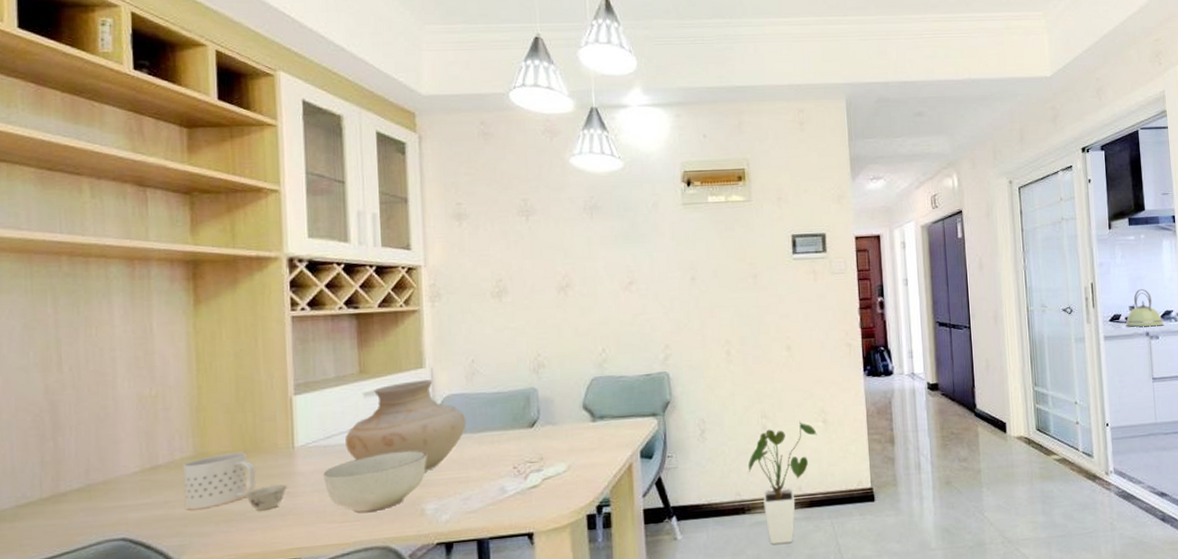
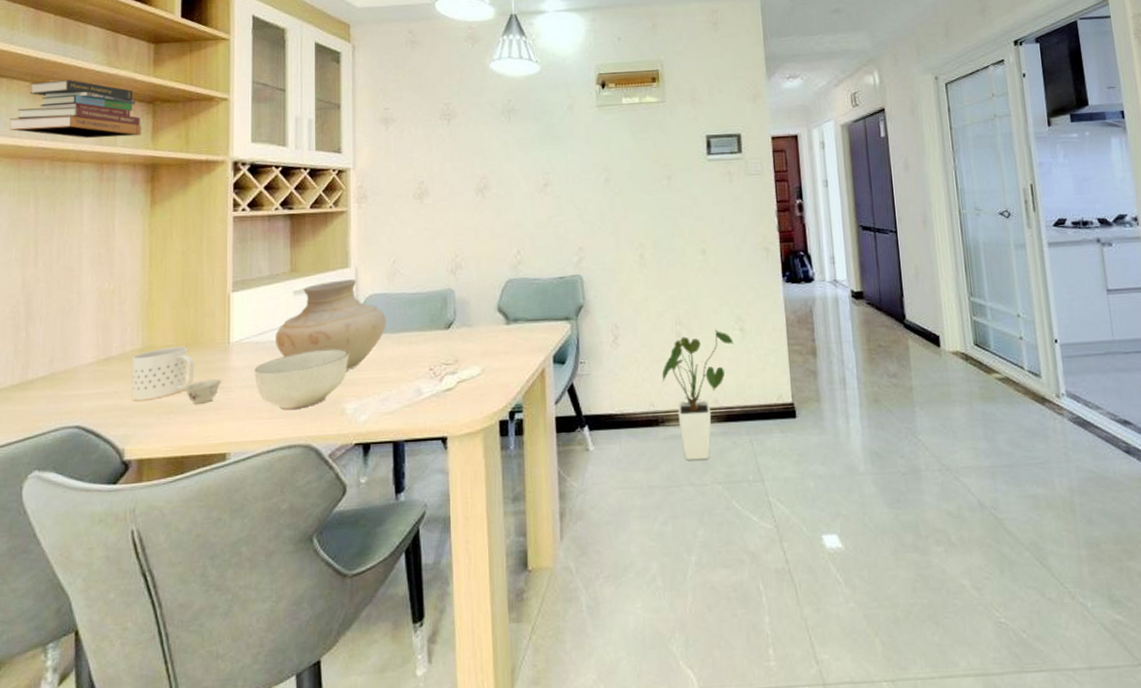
books: none [14,166,178,232] -> present [9,80,141,139]
kettle: present [1125,288,1164,328] -> none [1072,190,1118,233]

